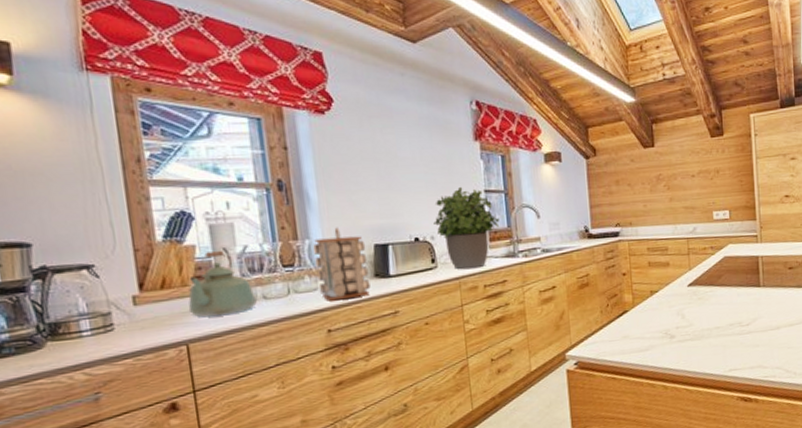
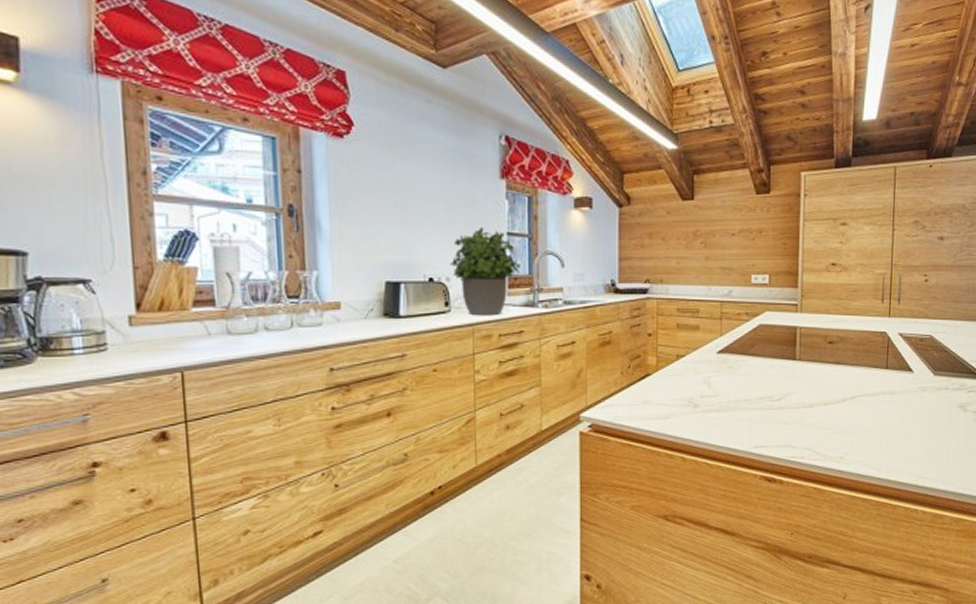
kettle: present [188,250,257,318] -> none [186,274,258,345]
spice rack: present [313,227,371,301] -> none [321,260,378,338]

